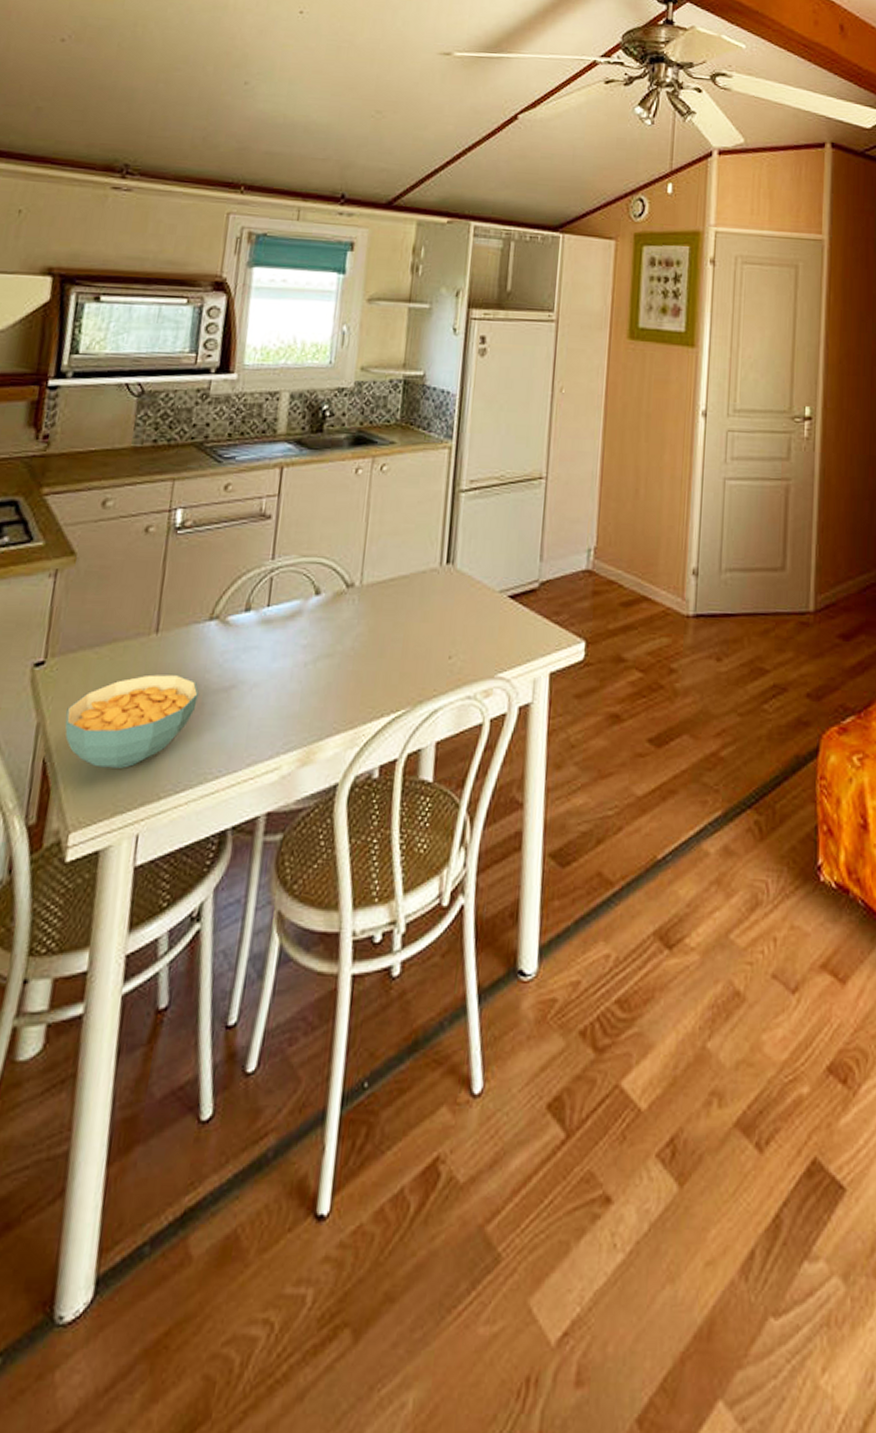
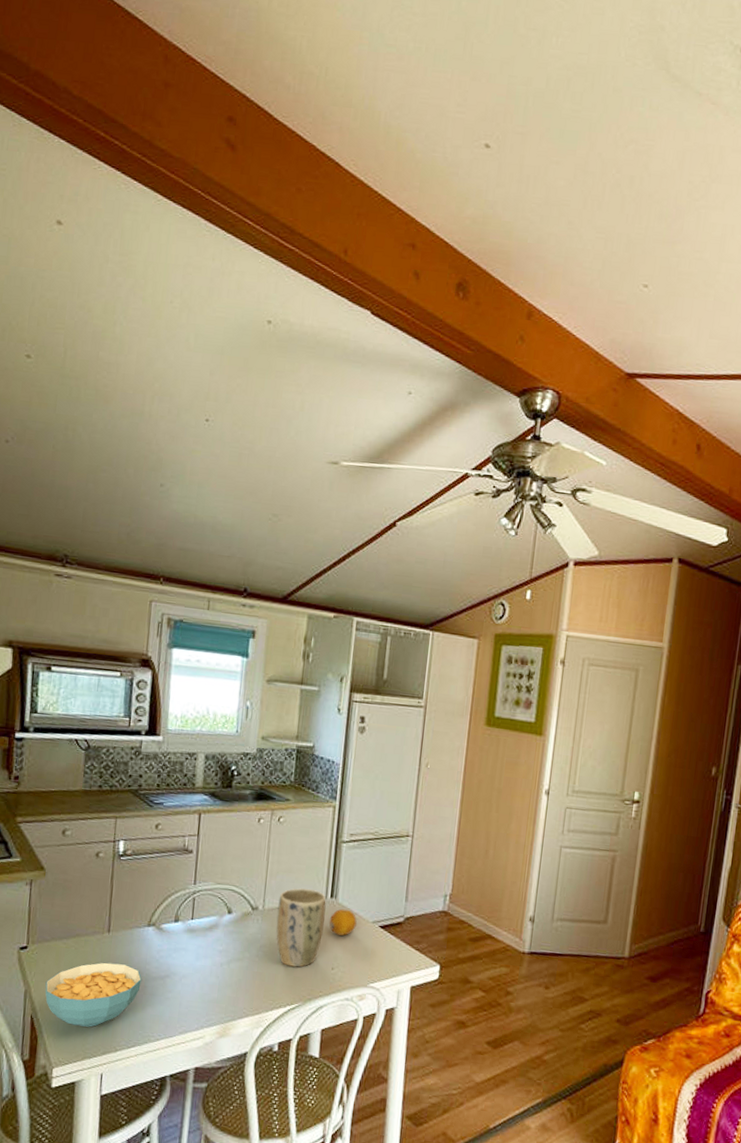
plant pot: none [377,554,441,660] -> present [276,888,326,967]
fruit: none [445,577,480,612] -> present [329,909,357,936]

